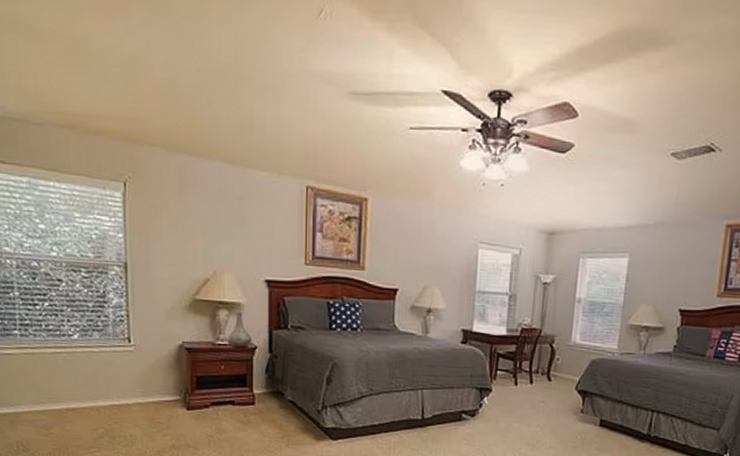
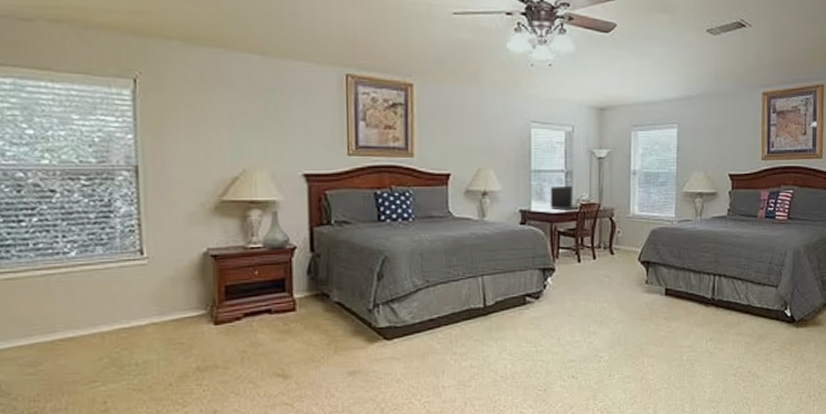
laptop computer: none [491,308,523,333] -> present [550,185,582,210]

